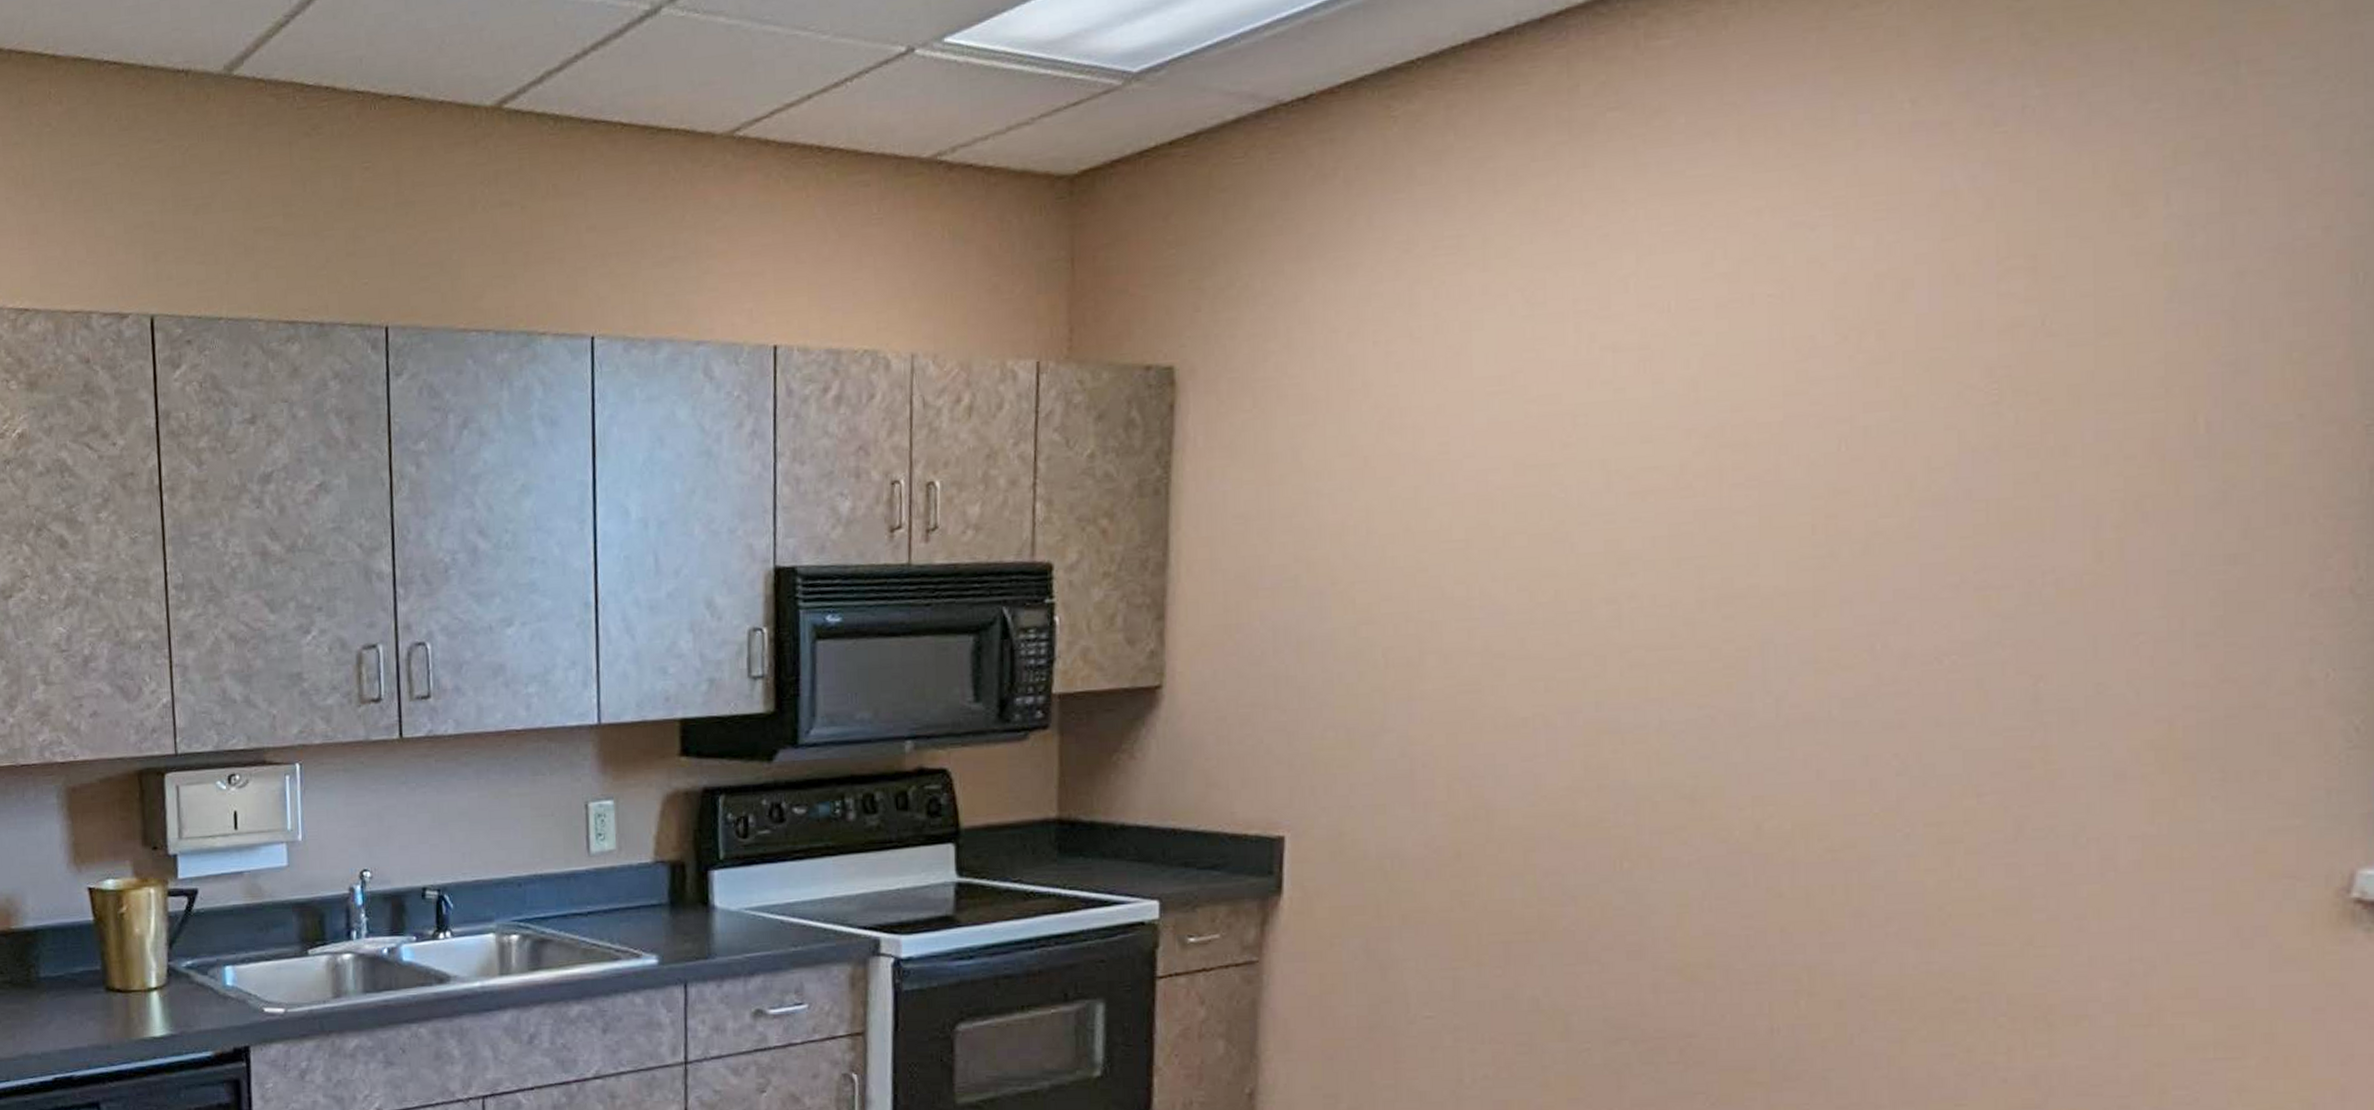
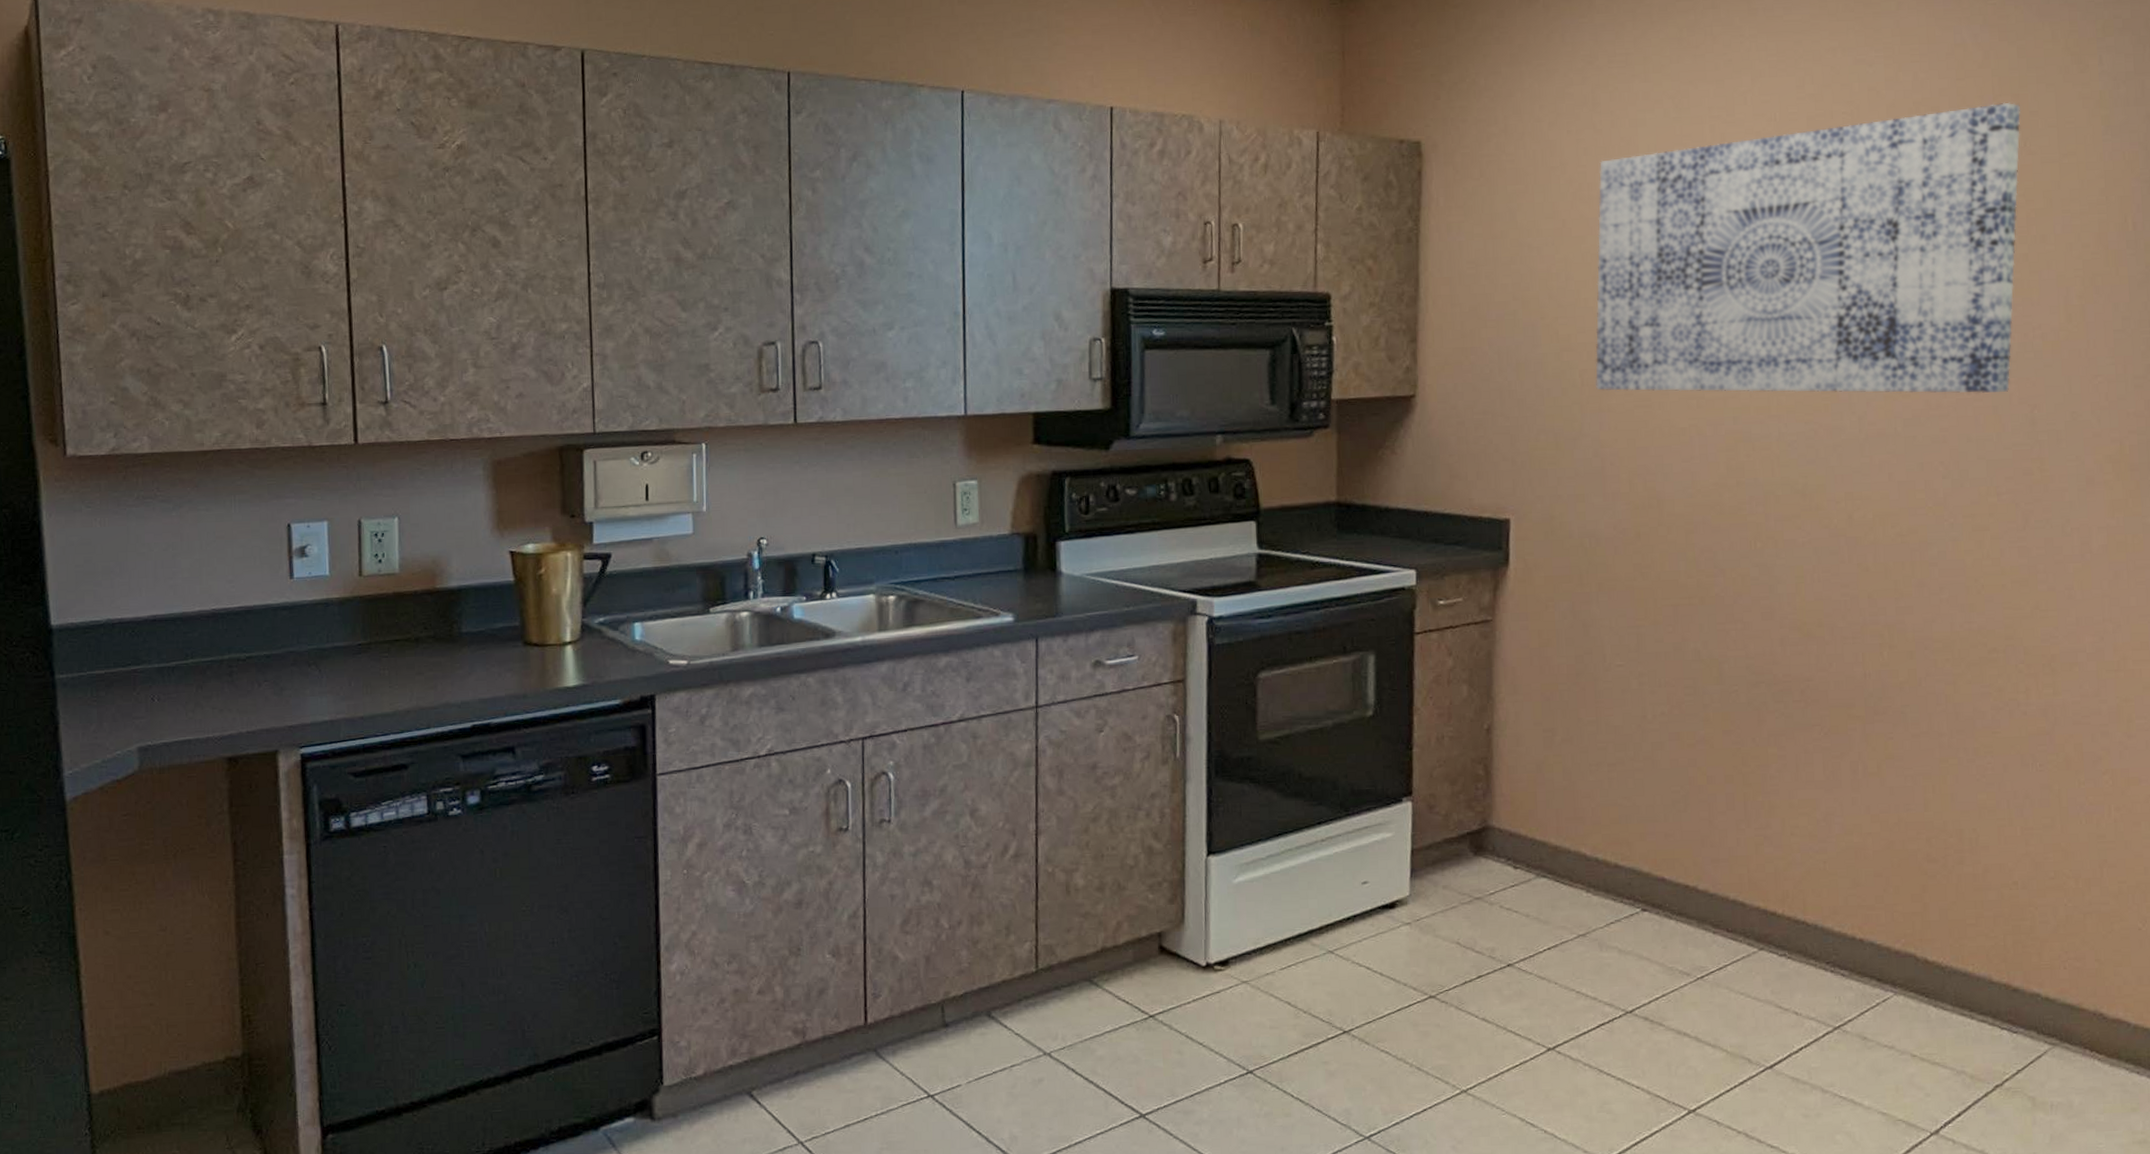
wall art: none [1404,266,2039,673] -> present [1595,102,2021,394]

